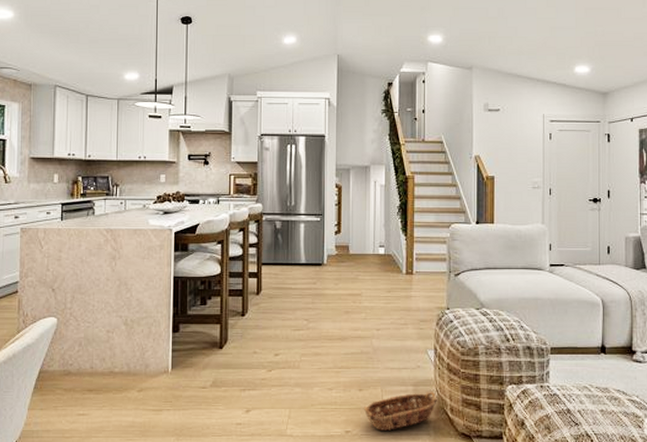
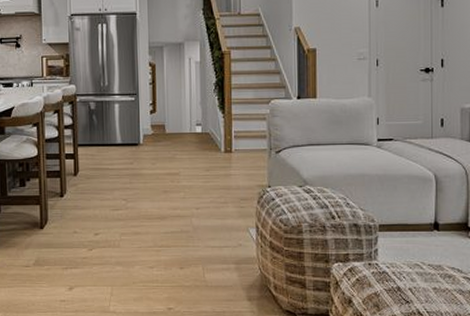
basket: present [363,392,437,431] -> none [185,270,260,308]

